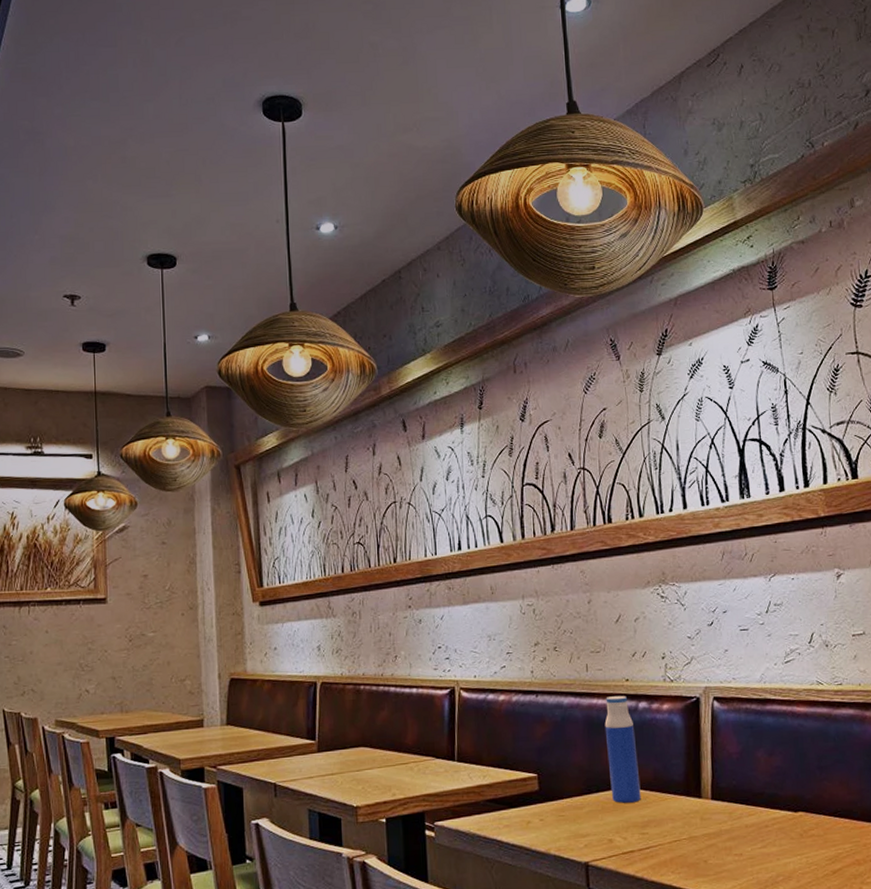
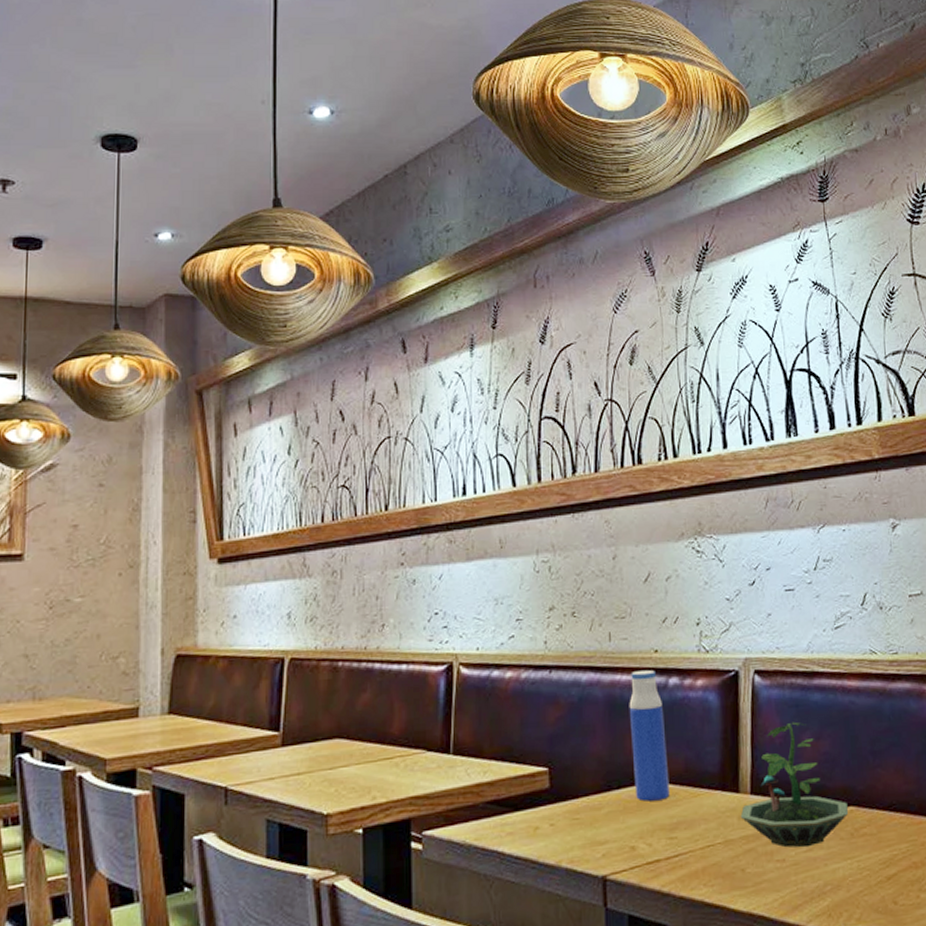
terrarium: none [702,740,797,845] -> present [740,721,848,848]

